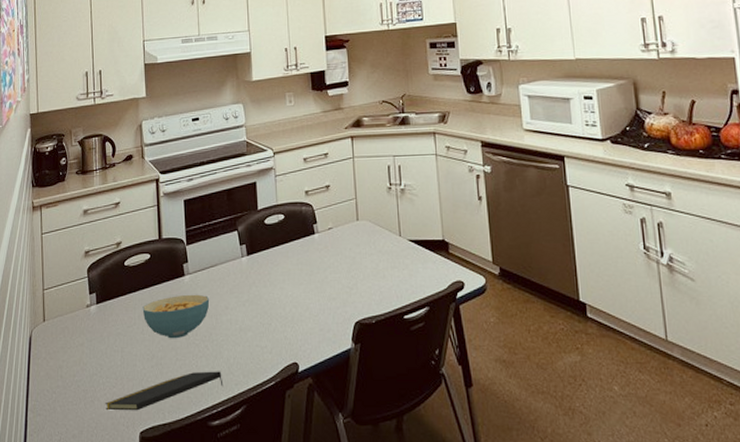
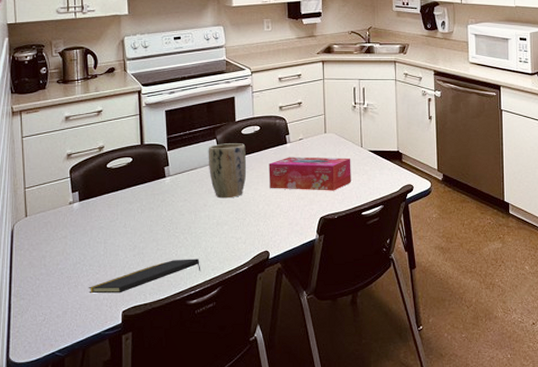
cereal bowl: present [142,294,210,339] -> none [125,193,189,232]
plant pot: none [229,235,271,300] -> present [208,143,247,199]
tissue box: none [295,249,390,290] -> present [268,157,351,191]

